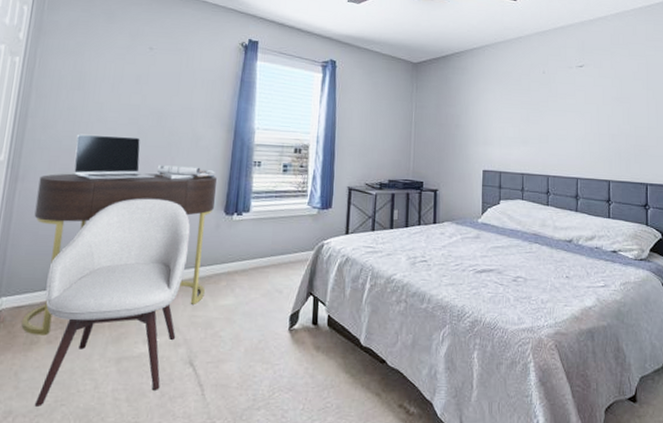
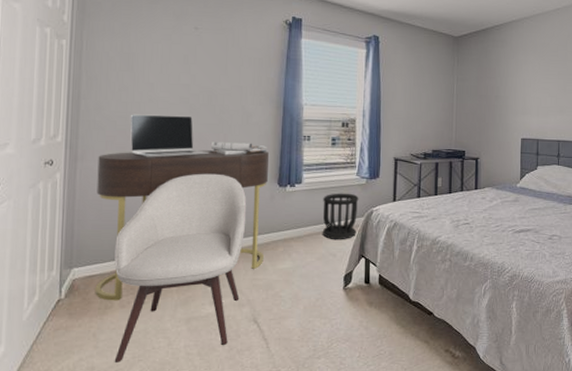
wastebasket: none [268,223,310,275] -> present [322,193,359,240]

